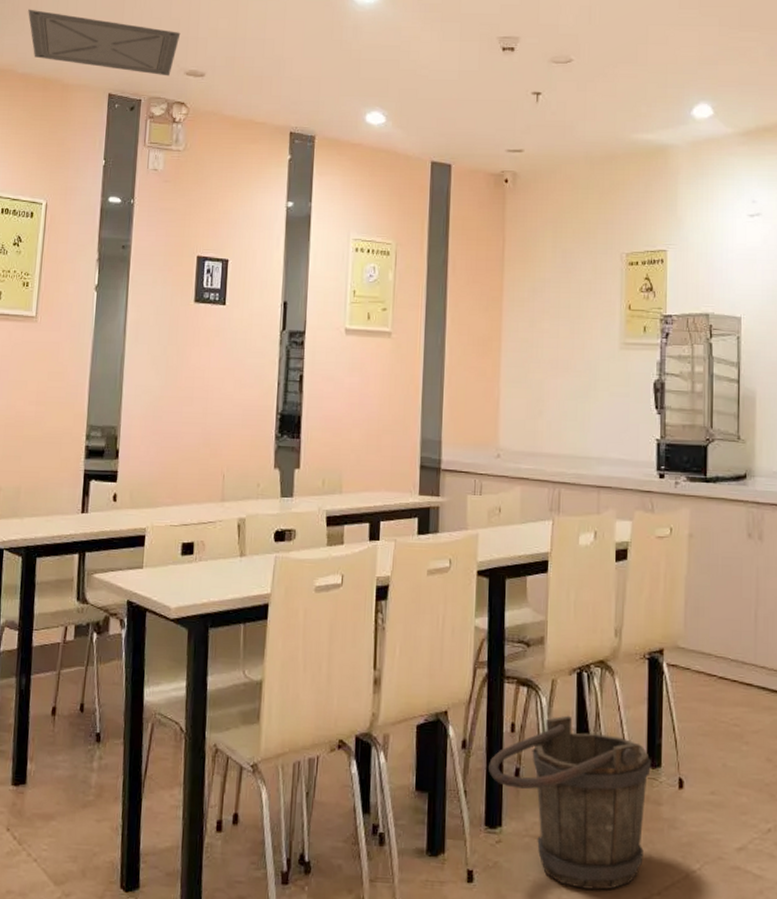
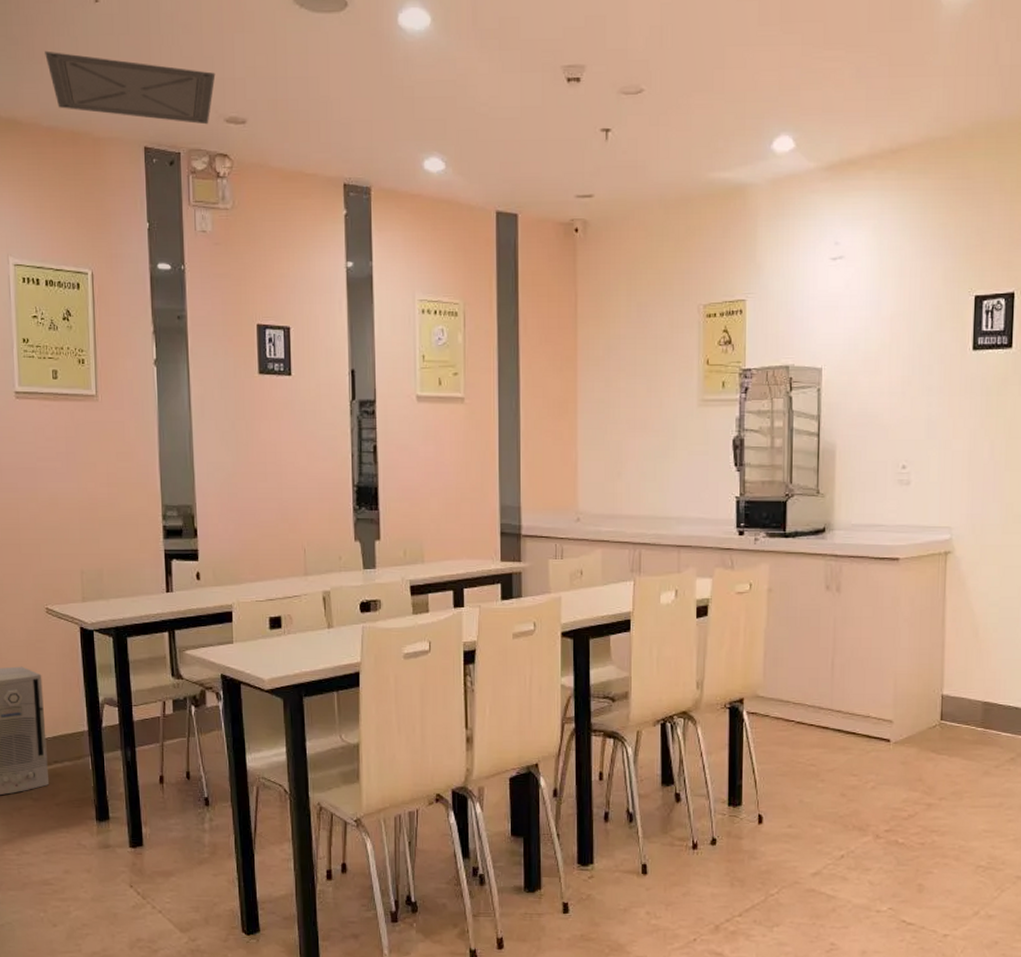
bucket: present [487,715,652,890] -> none [578,763,733,914]

